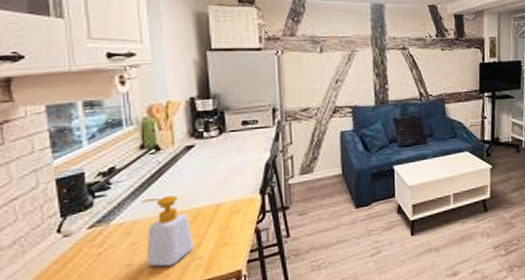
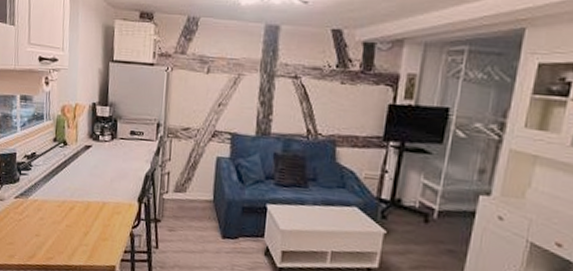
soap bottle: present [141,195,194,267] -> none [48,184,83,246]

